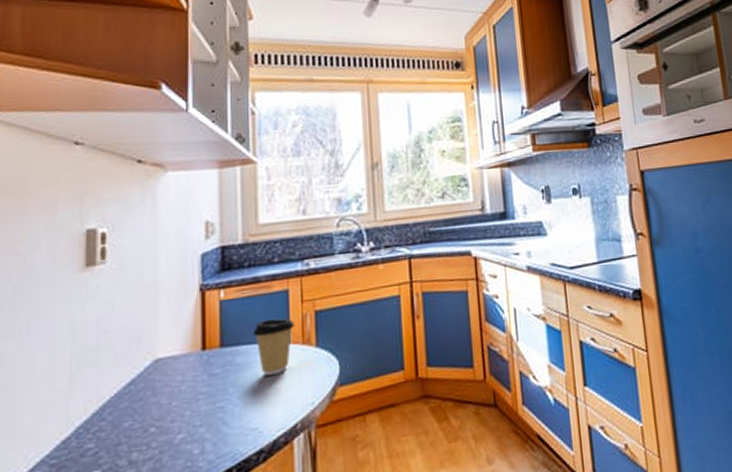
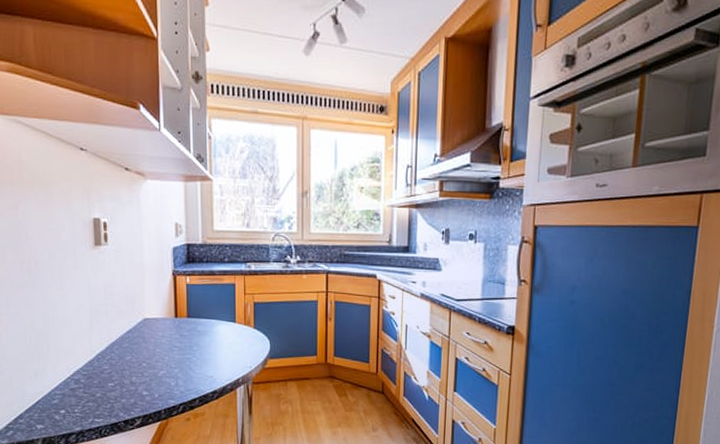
coffee cup: present [253,318,295,376] -> none [209,303,239,343]

